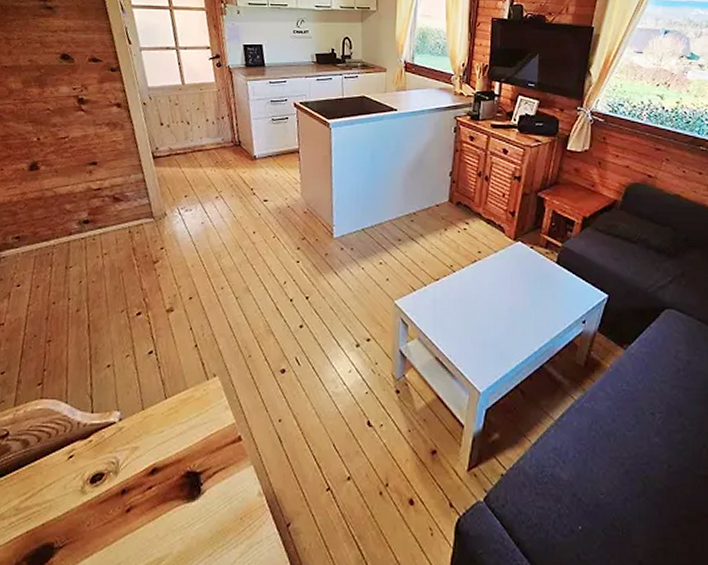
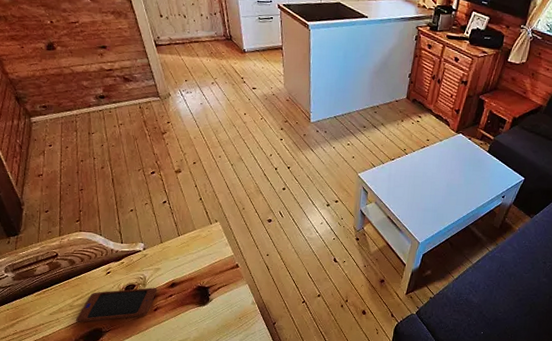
smartphone: none [19,476,133,535] -> present [75,287,158,323]

